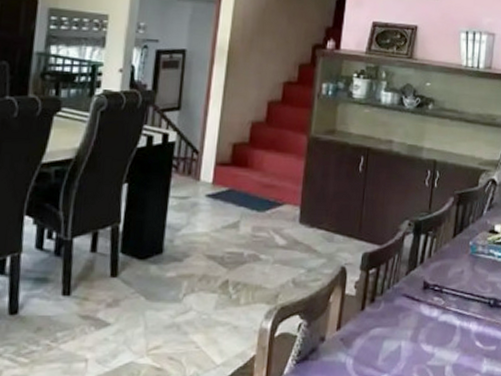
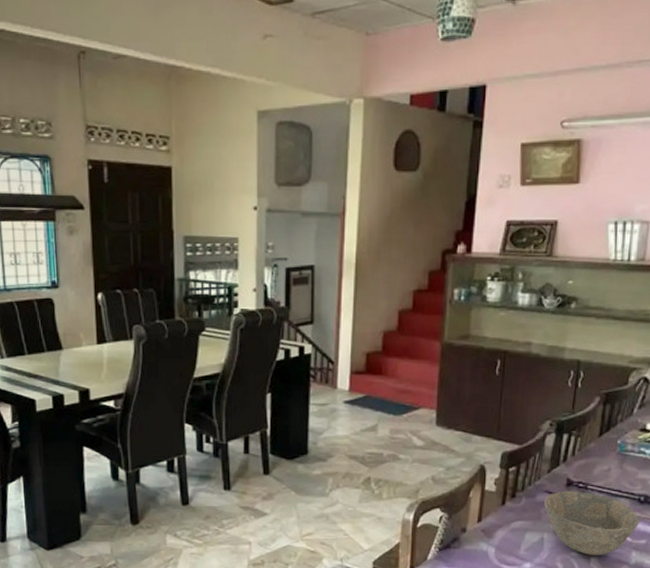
bowl: none [402,295,491,365] -> present [544,491,641,556]

